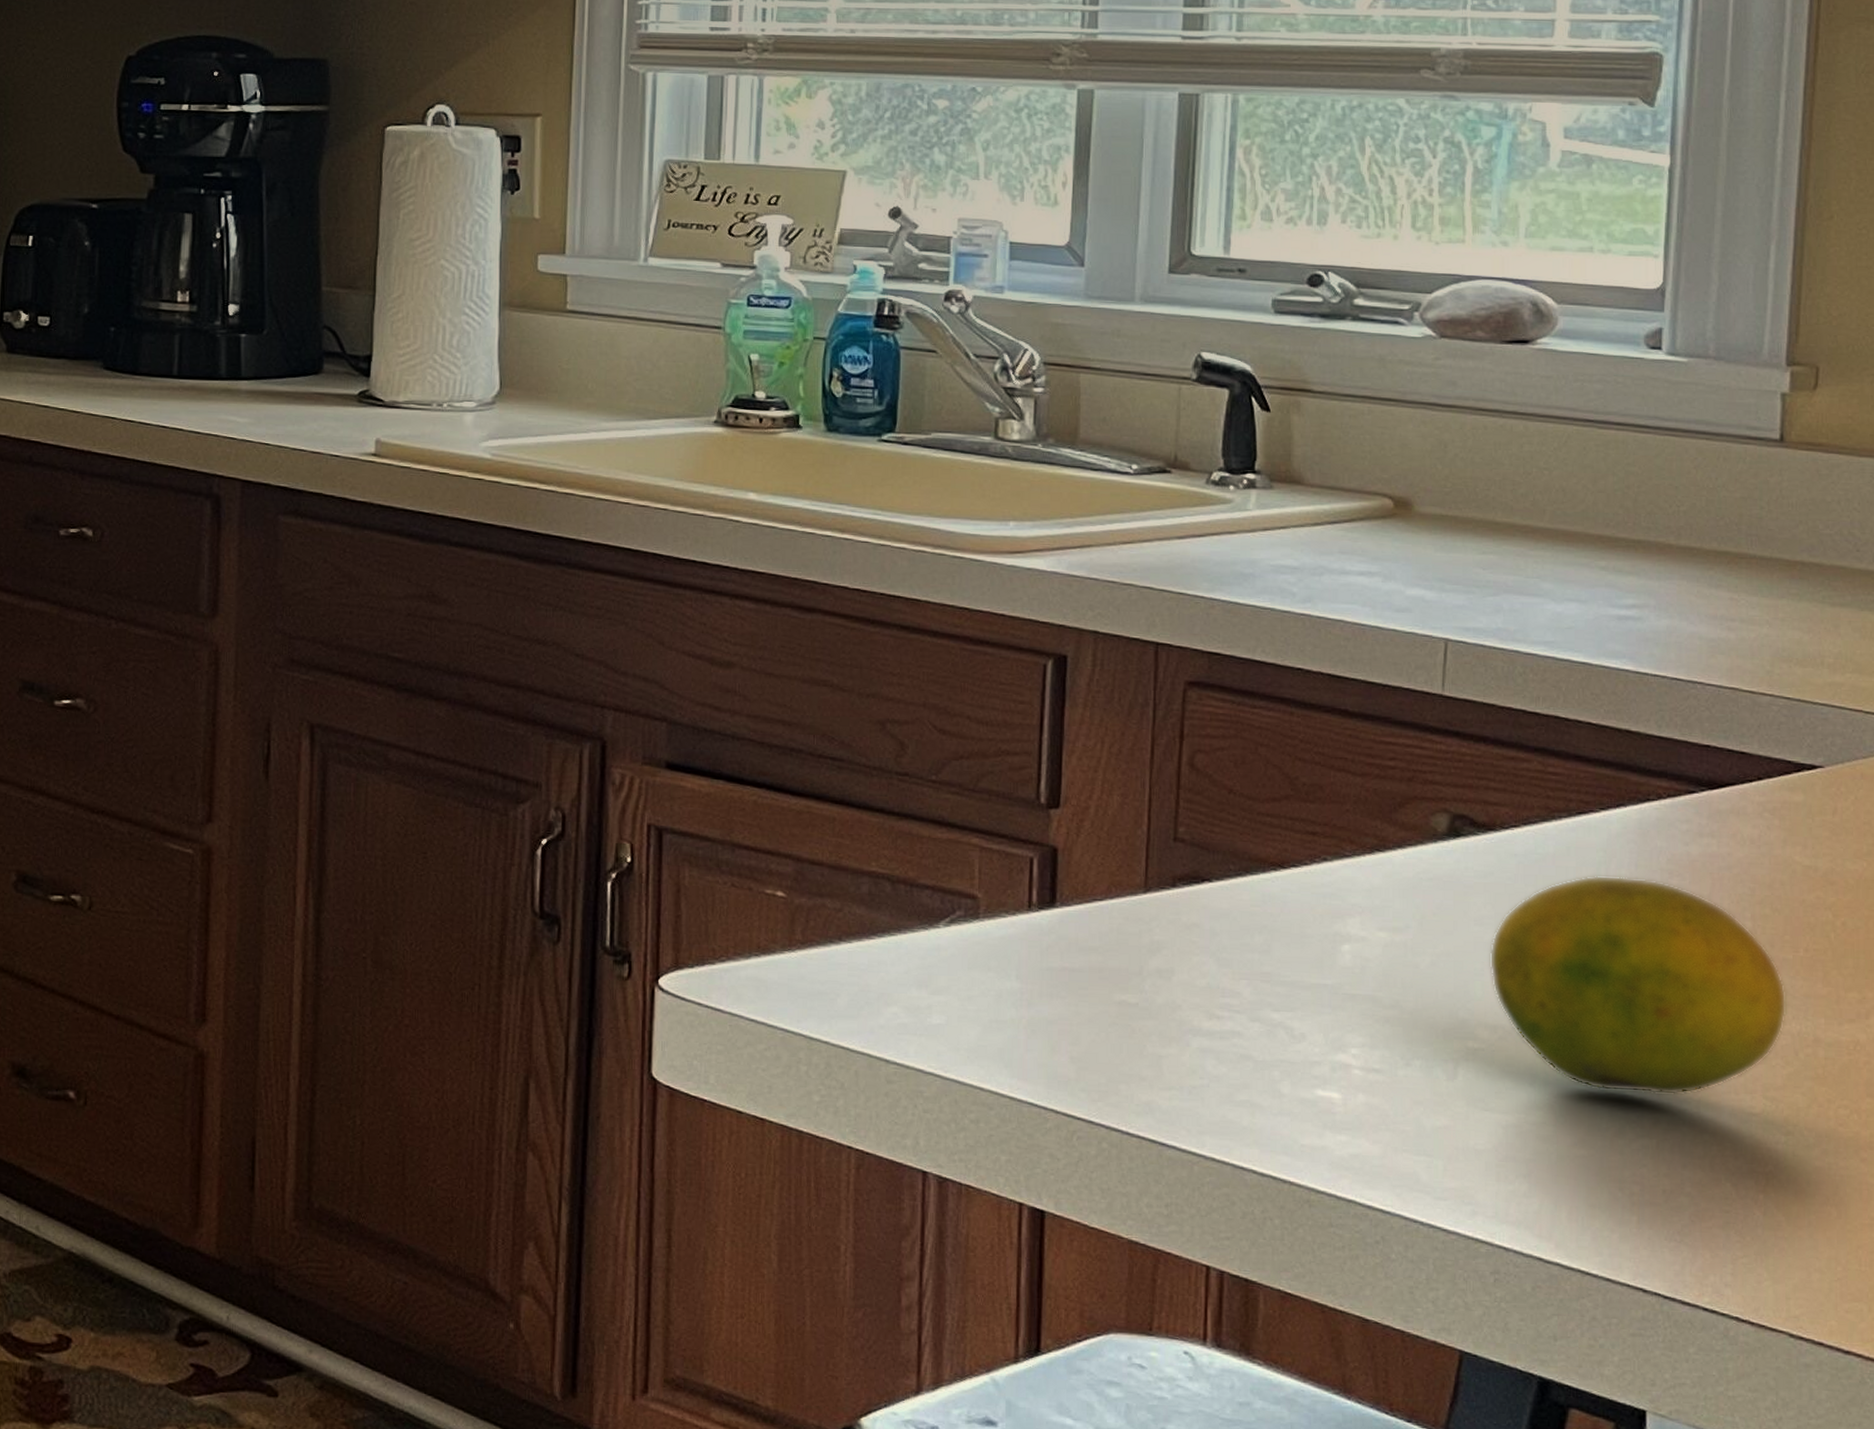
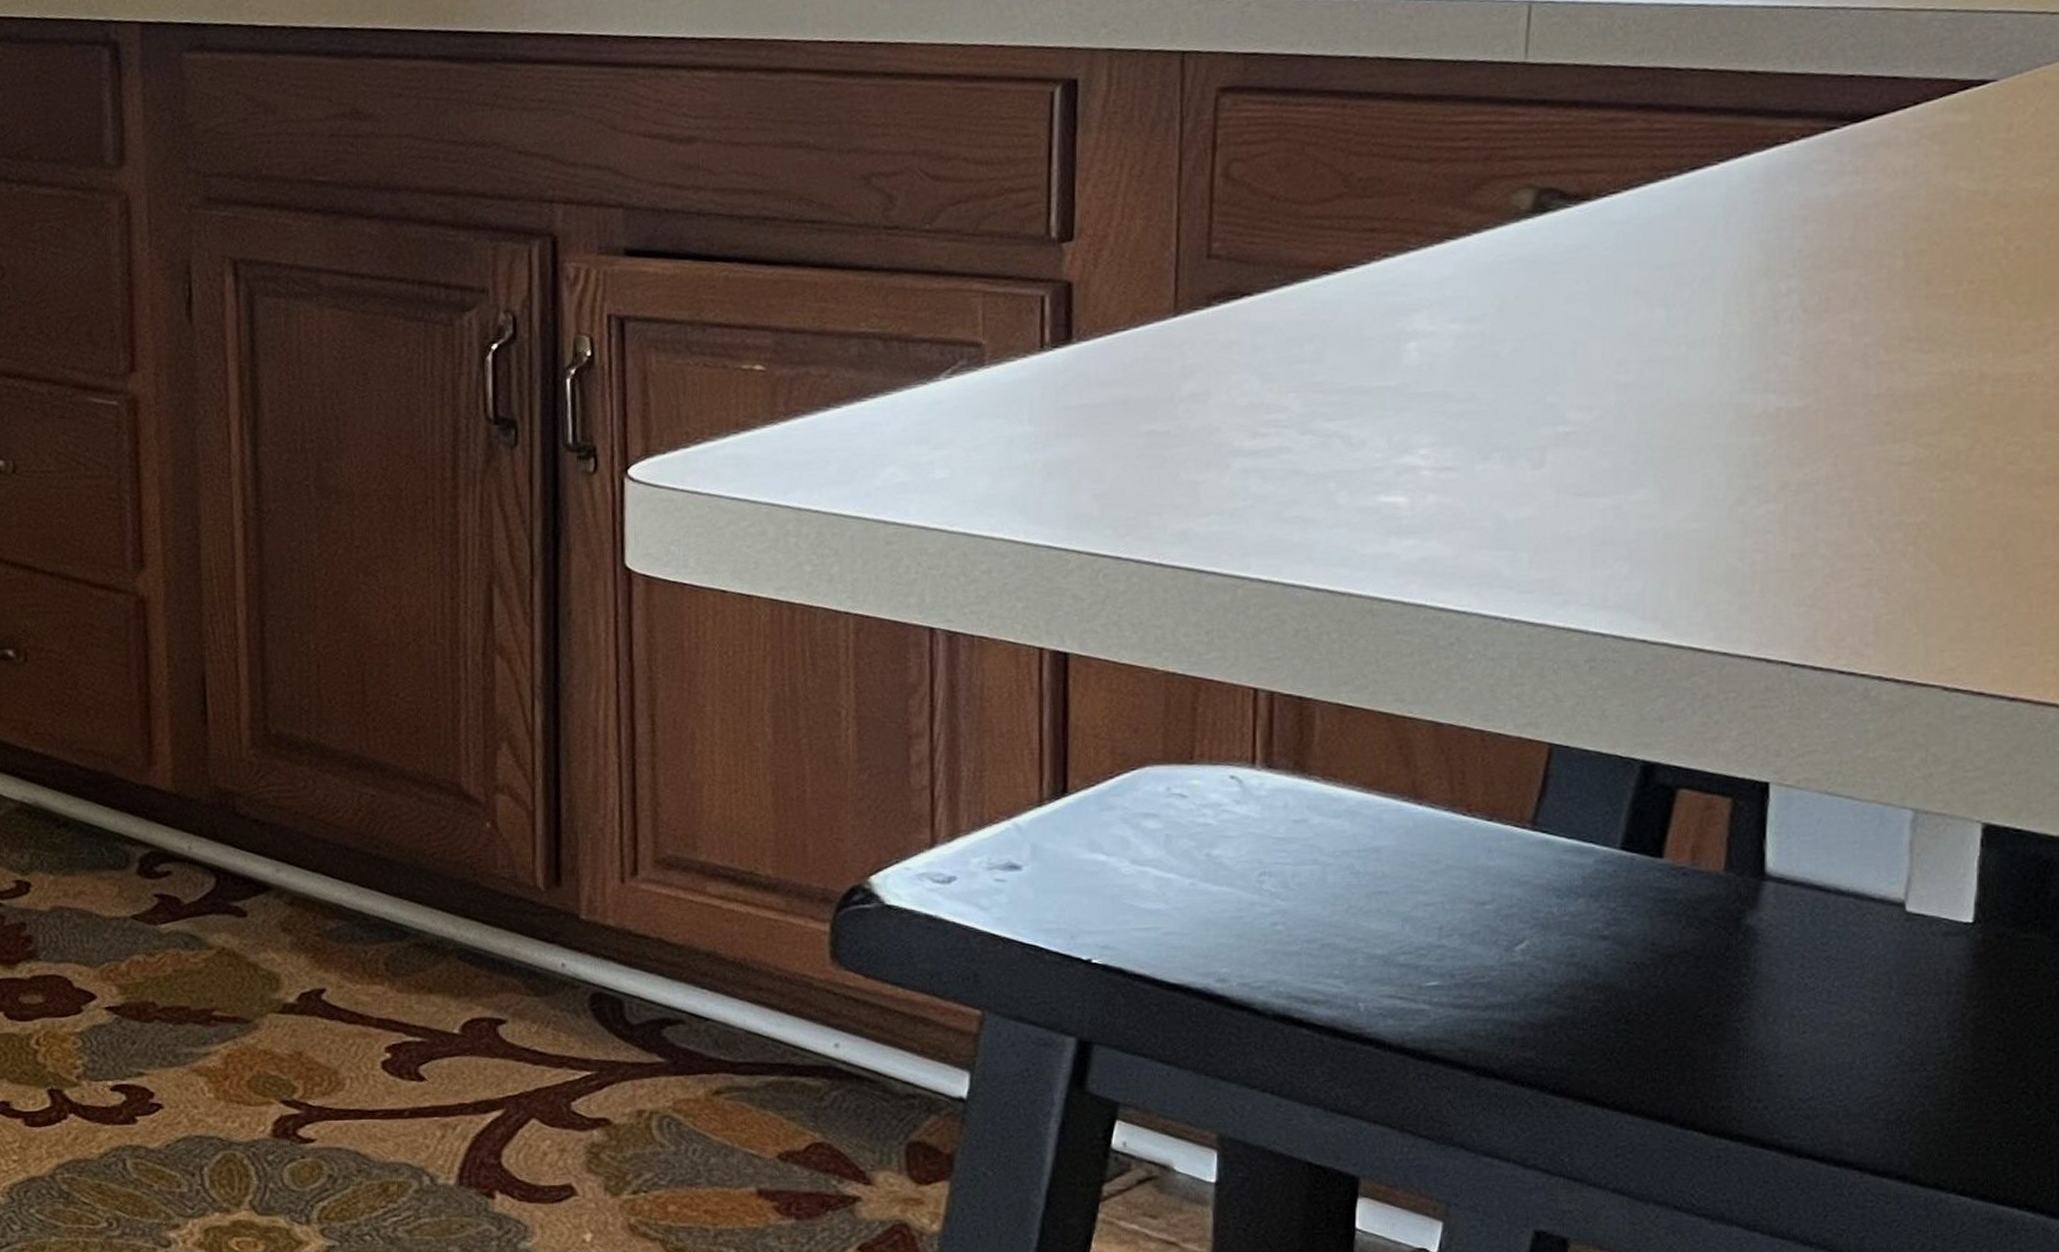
fruit: present [1489,875,1787,1095] -> none [1583,229,1946,459]

